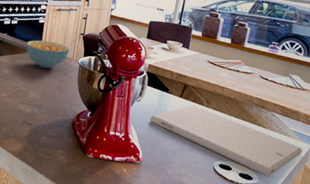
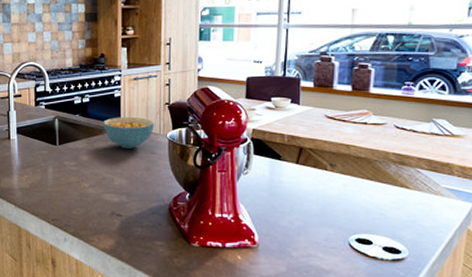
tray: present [149,104,303,176] -> none [261,170,463,247]

